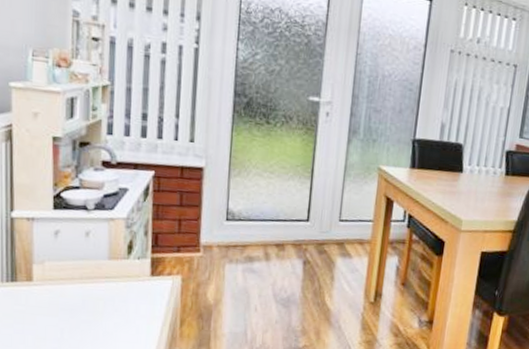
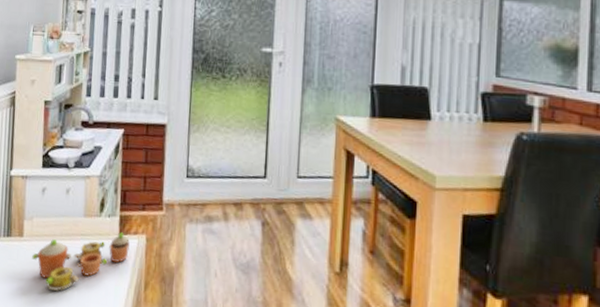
toy tea set: none [45,274,163,334] -> present [32,232,130,292]

